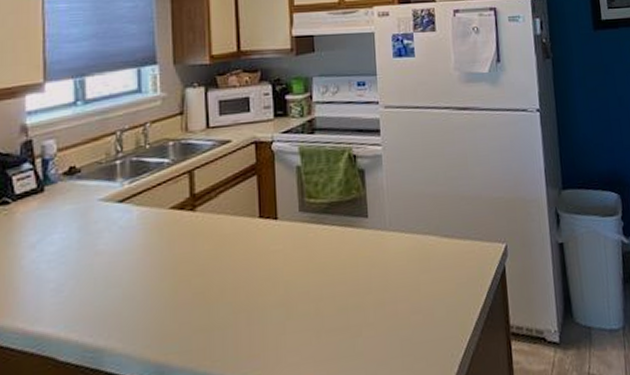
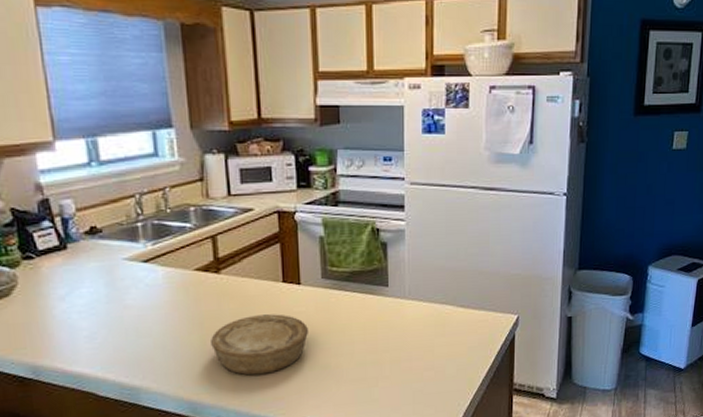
bowl: none [183,253,286,329] -> present [211,314,308,376]

